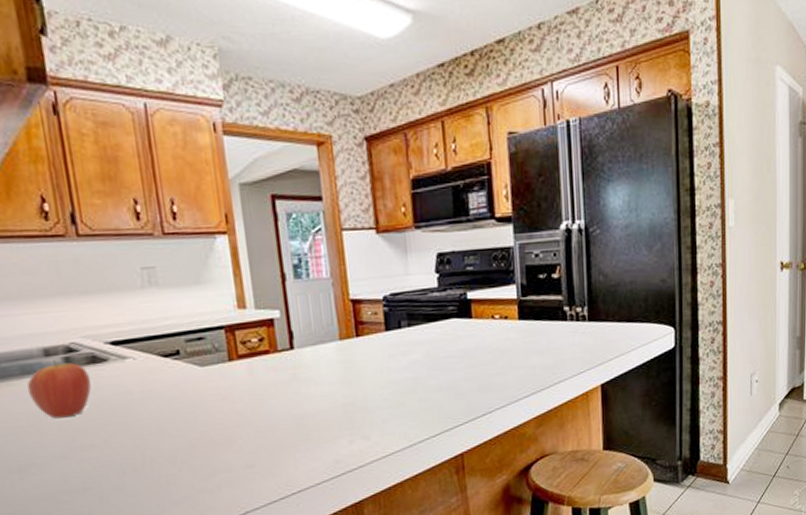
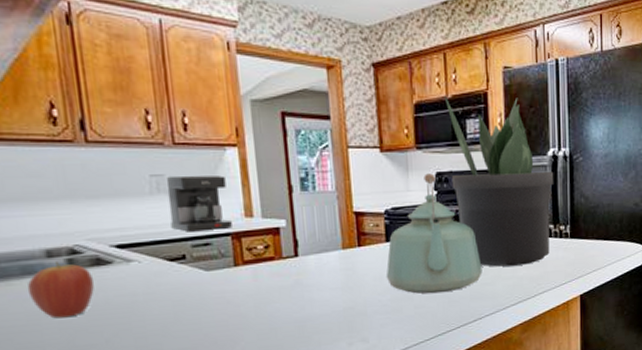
coffee maker: none [157,265,225,326] -> present [166,175,232,232]
kettle: none [386,254,491,387] -> present [386,173,482,294]
planter: none [443,166,569,356] -> present [444,95,554,267]

